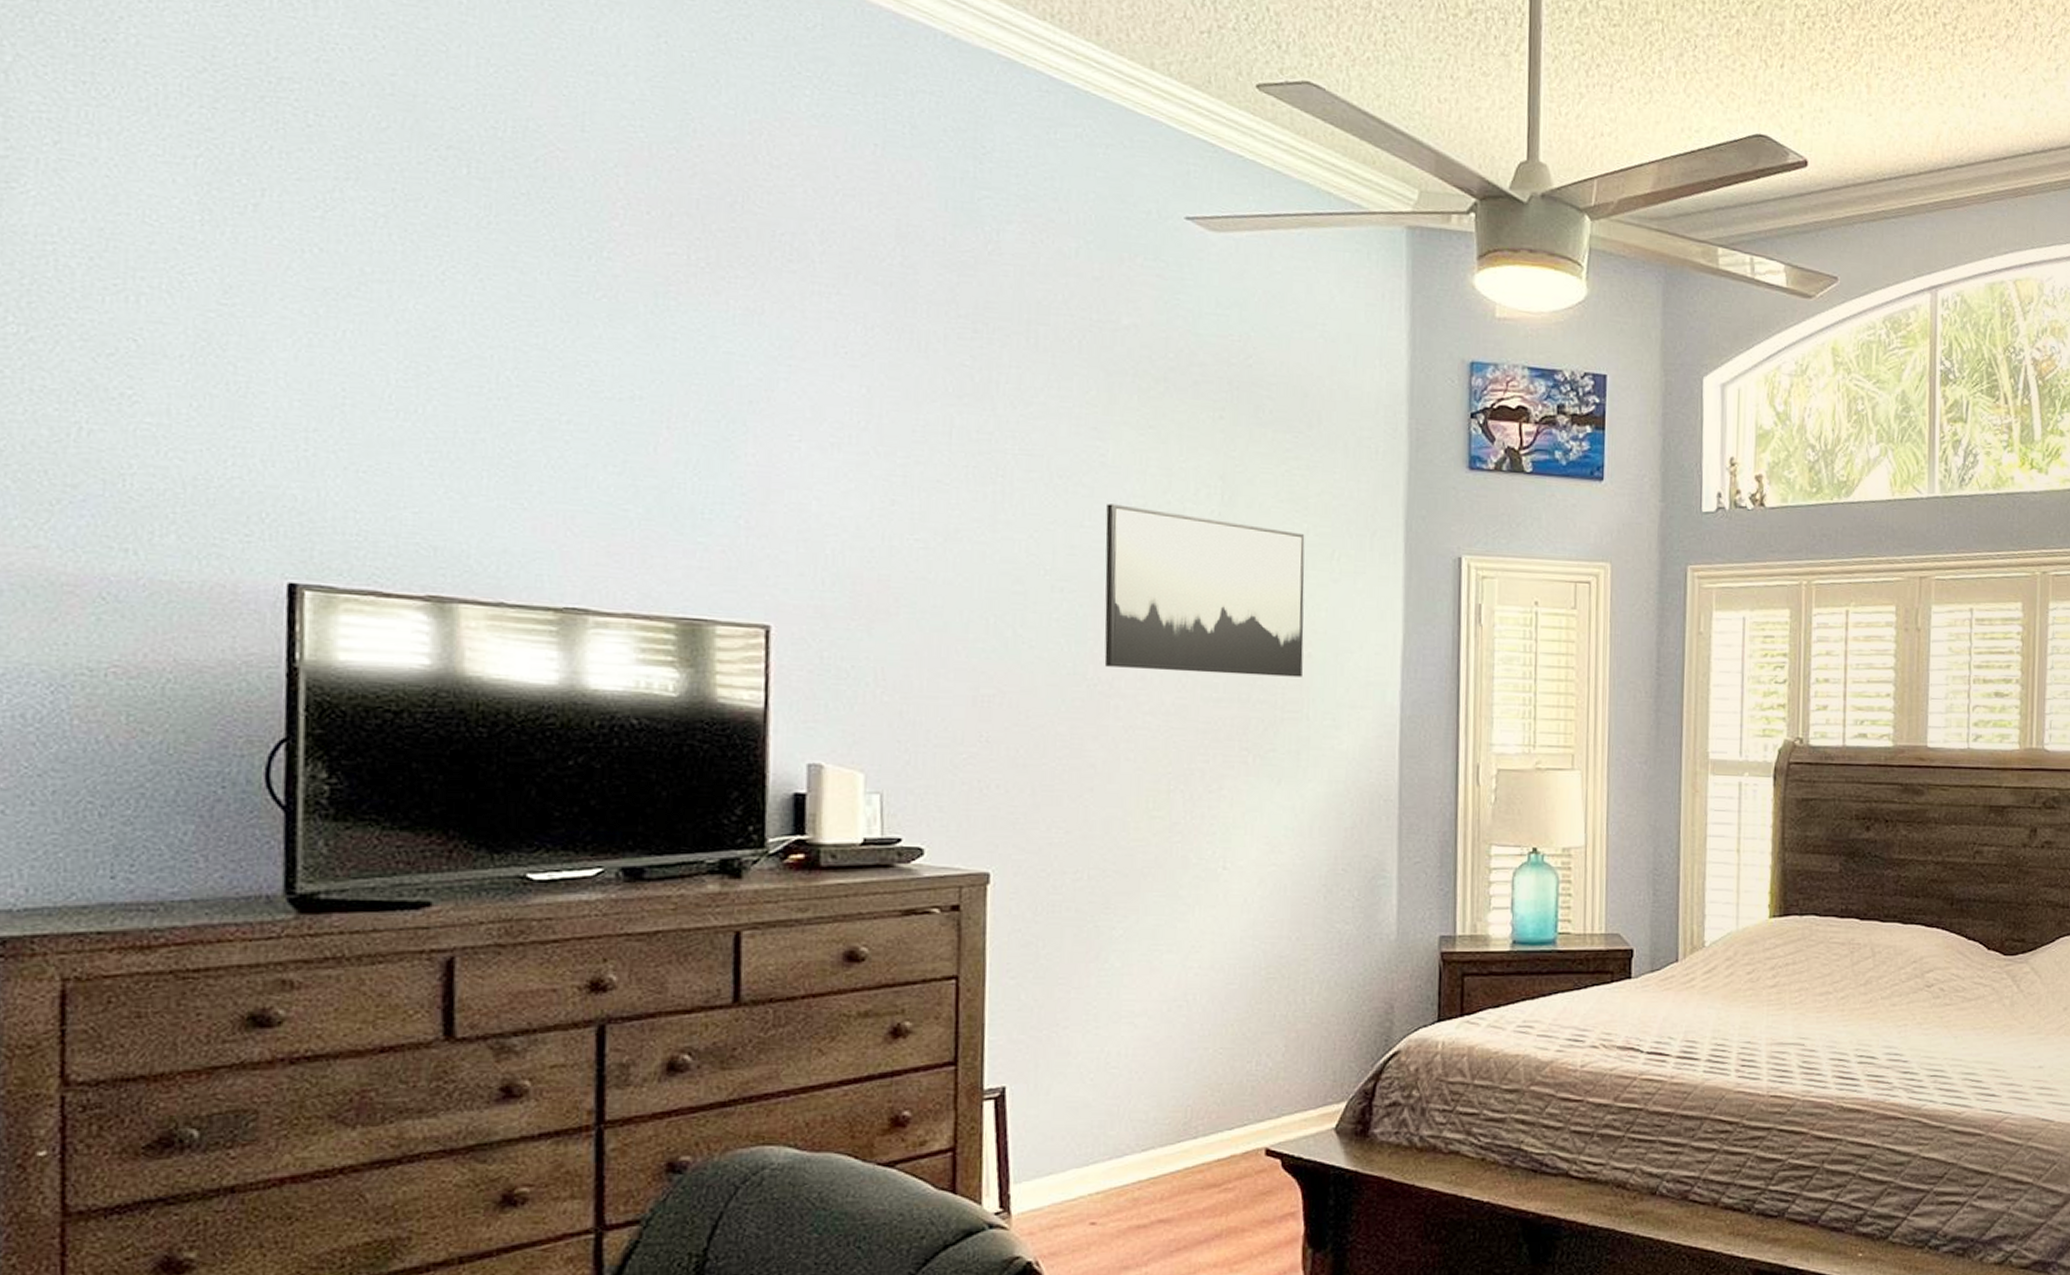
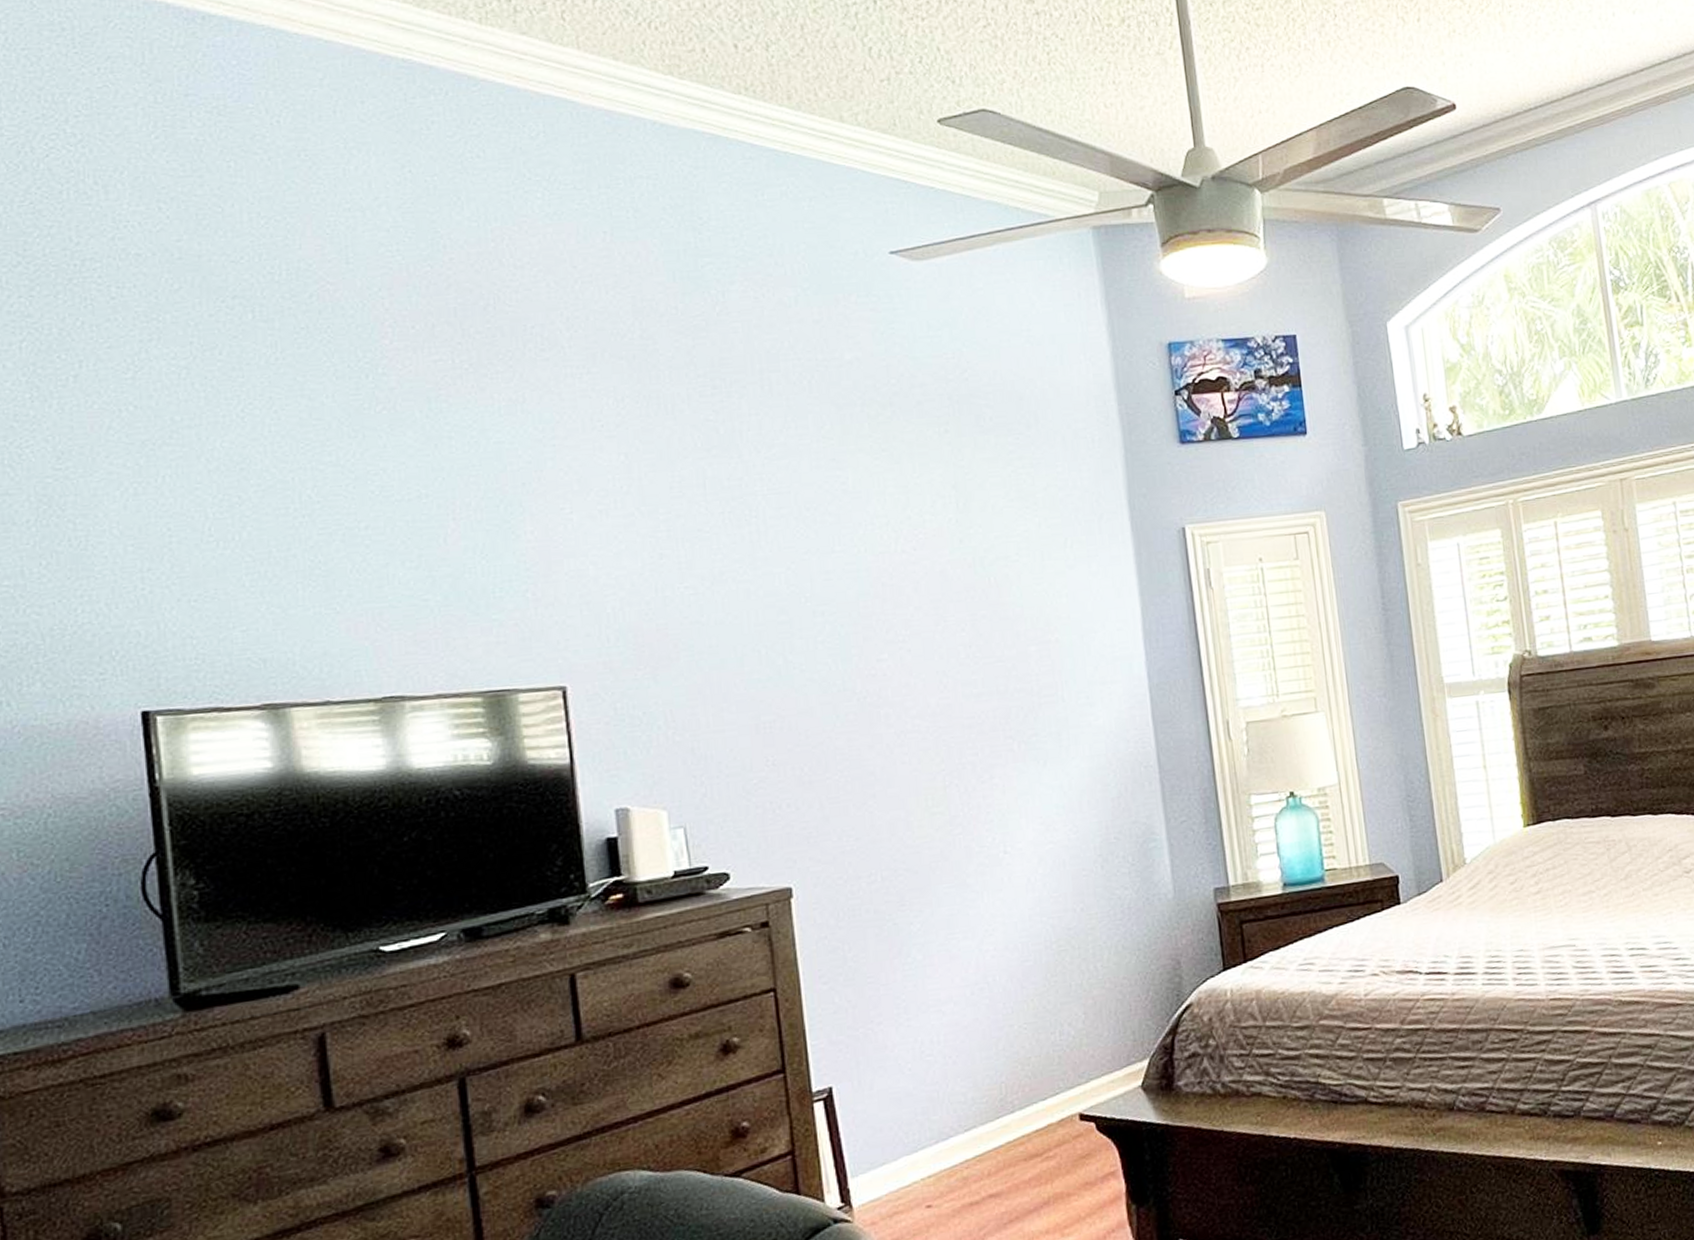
wall art: present [1104,503,1305,677] -> none [853,526,1053,679]

